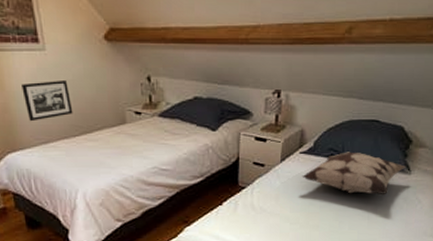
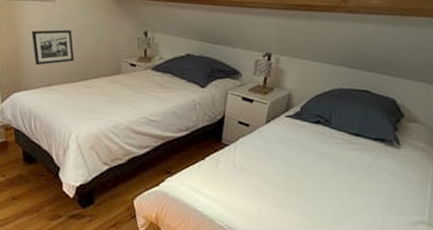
decorative pillow: present [302,152,406,196] -> none [286,119,396,167]

